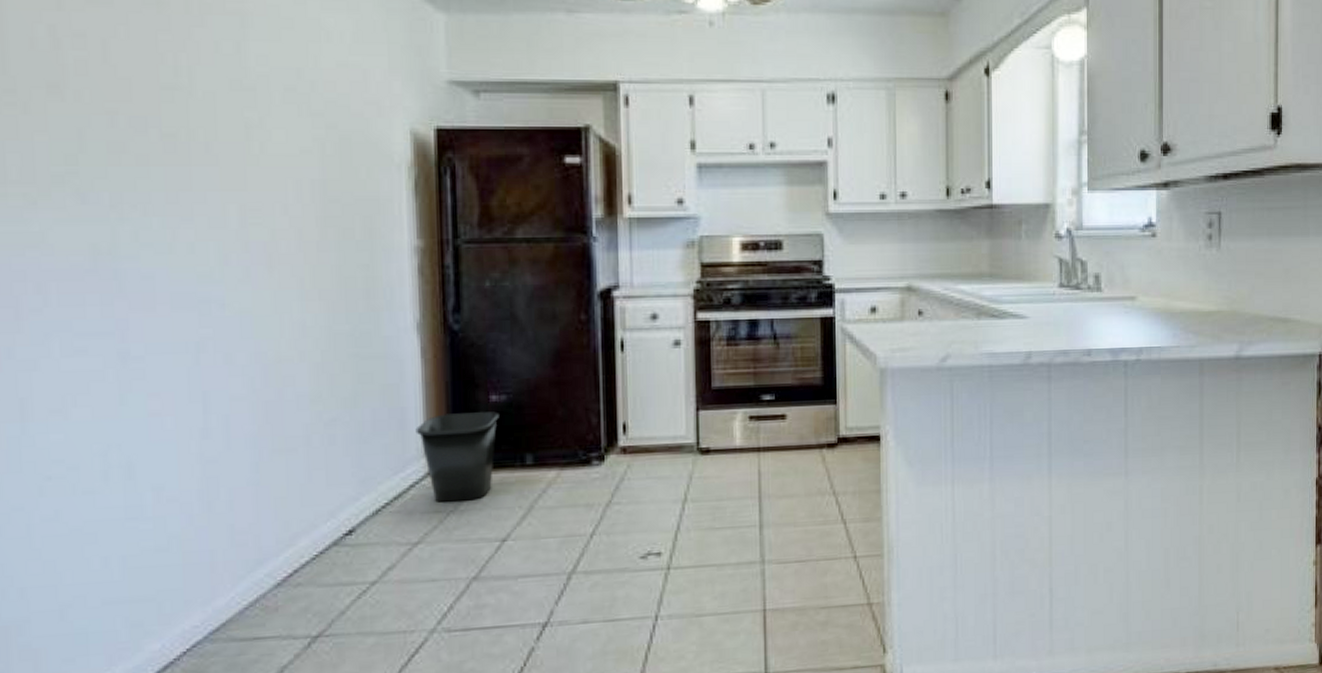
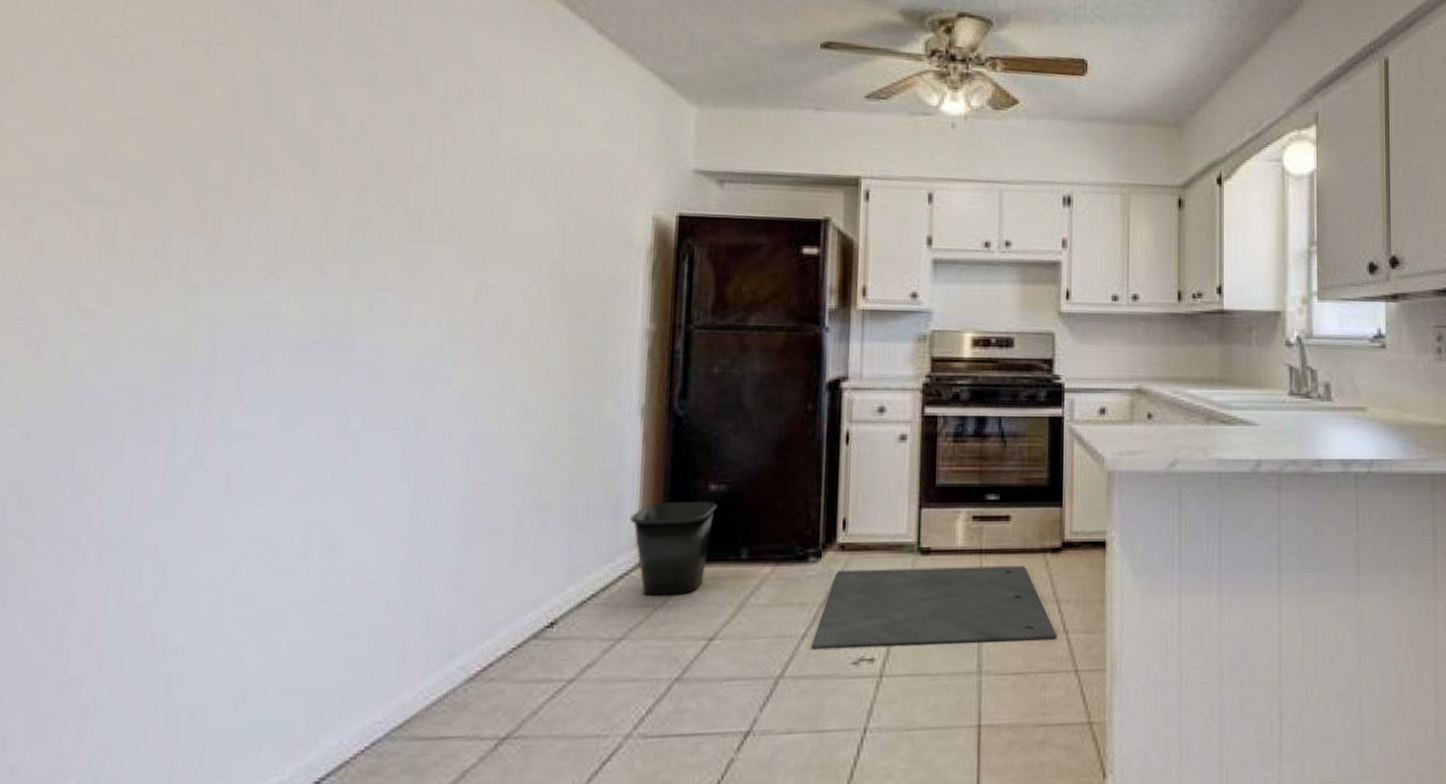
door mat: none [601,461,836,545] -> present [812,566,1058,648]

